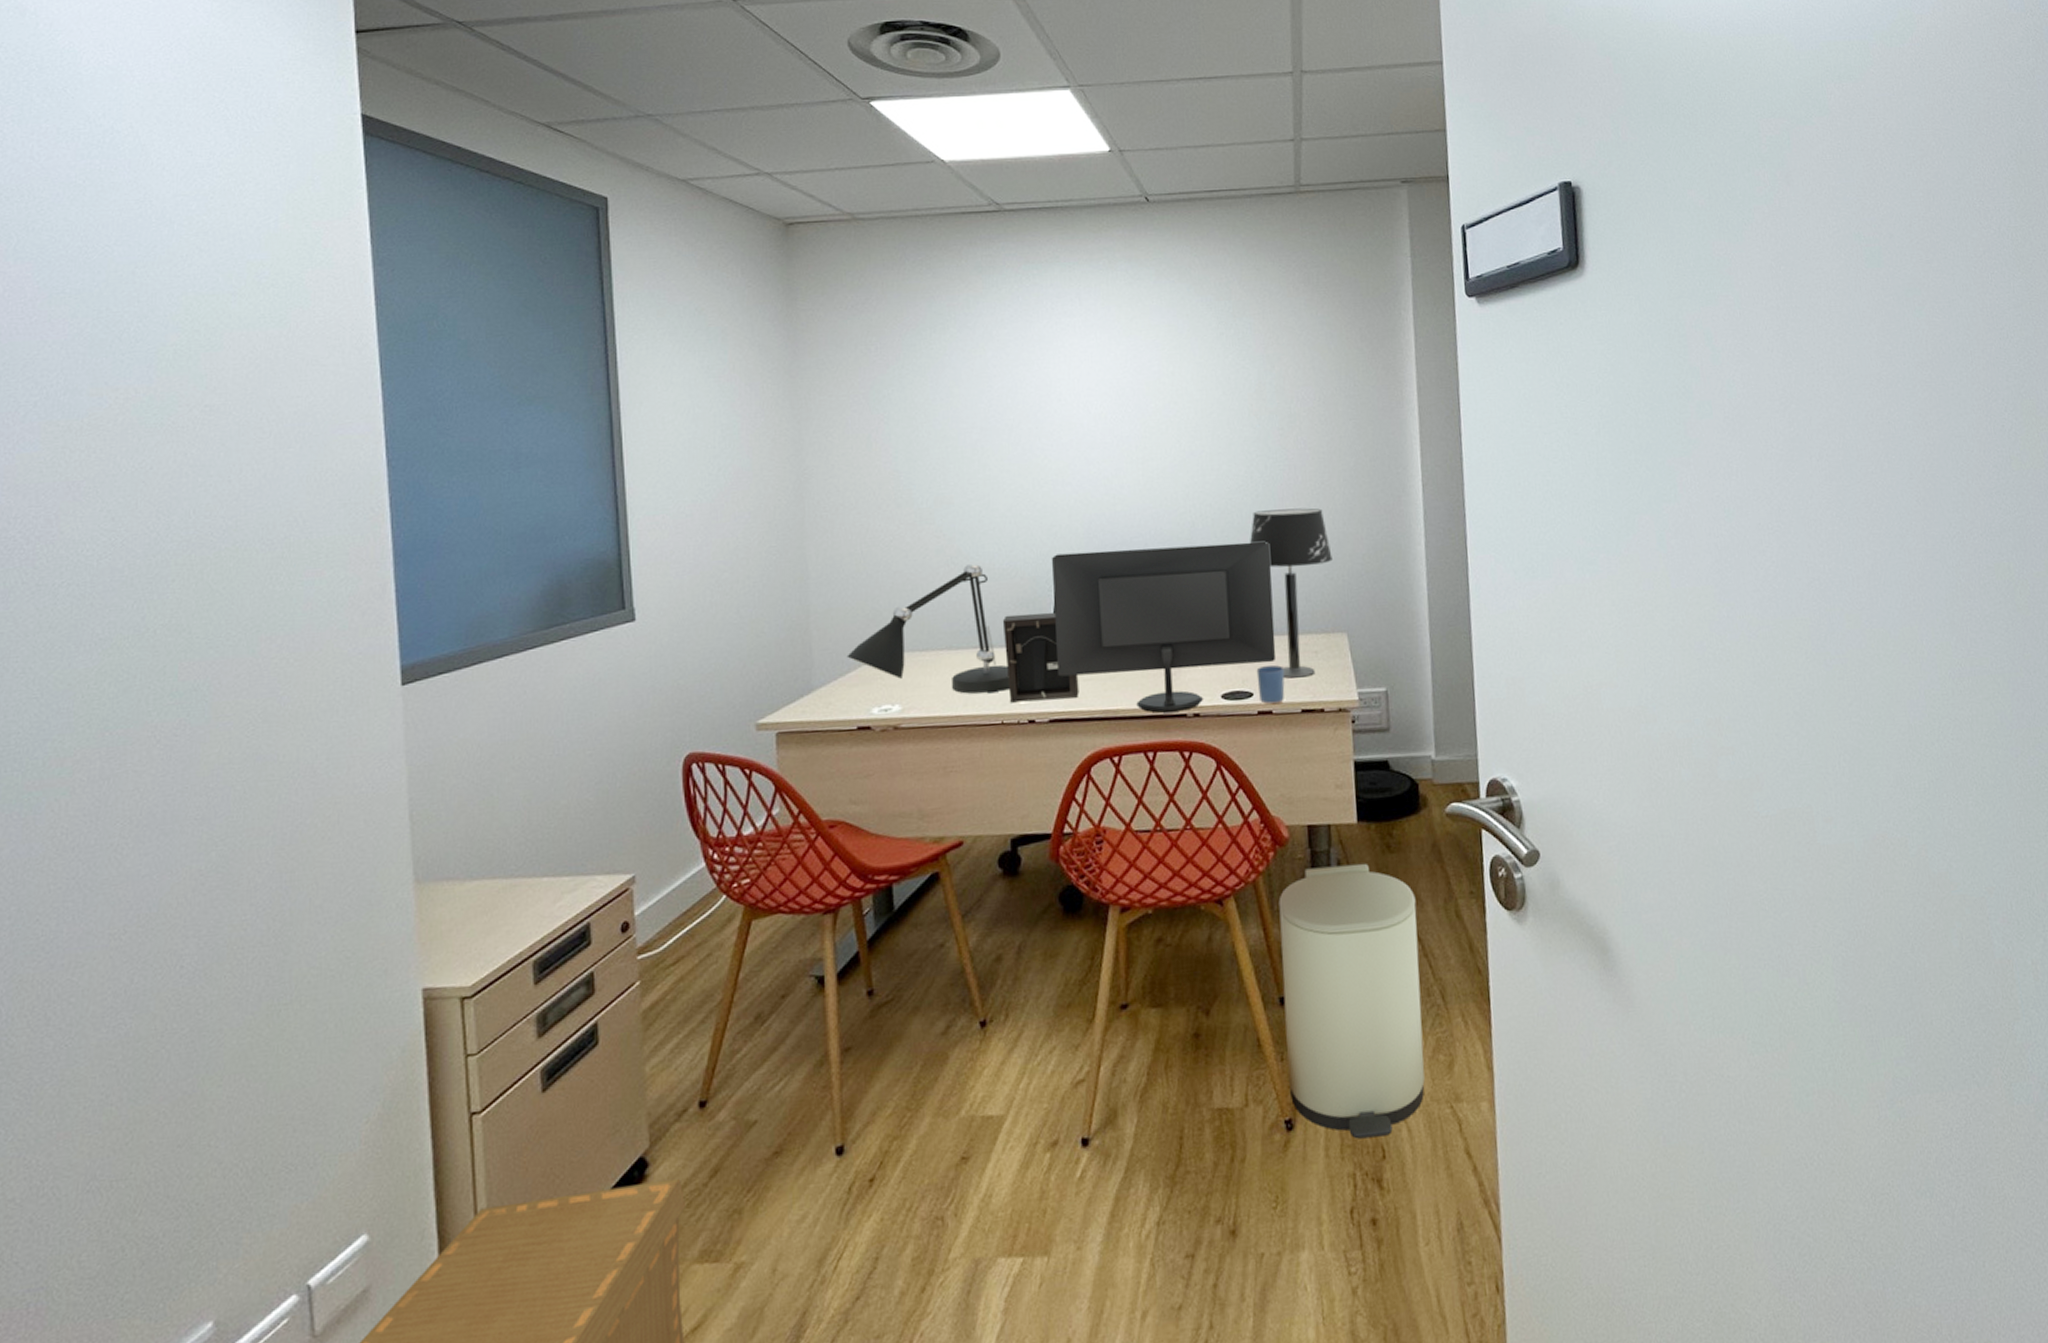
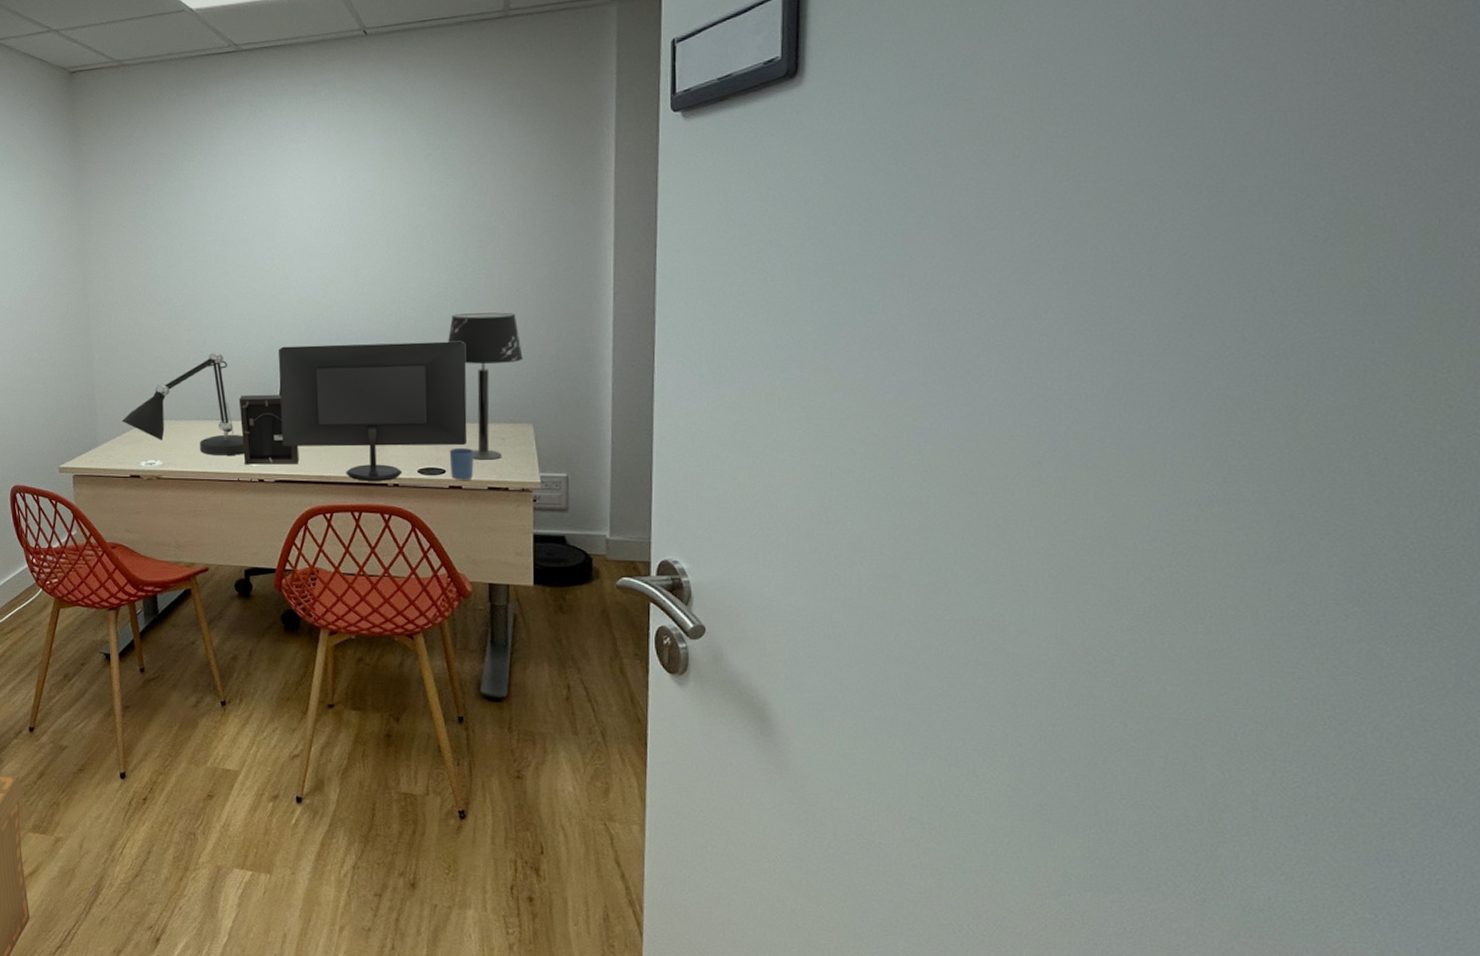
pedal bin: present [1278,863,1425,1139] -> none [461,618,584,837]

